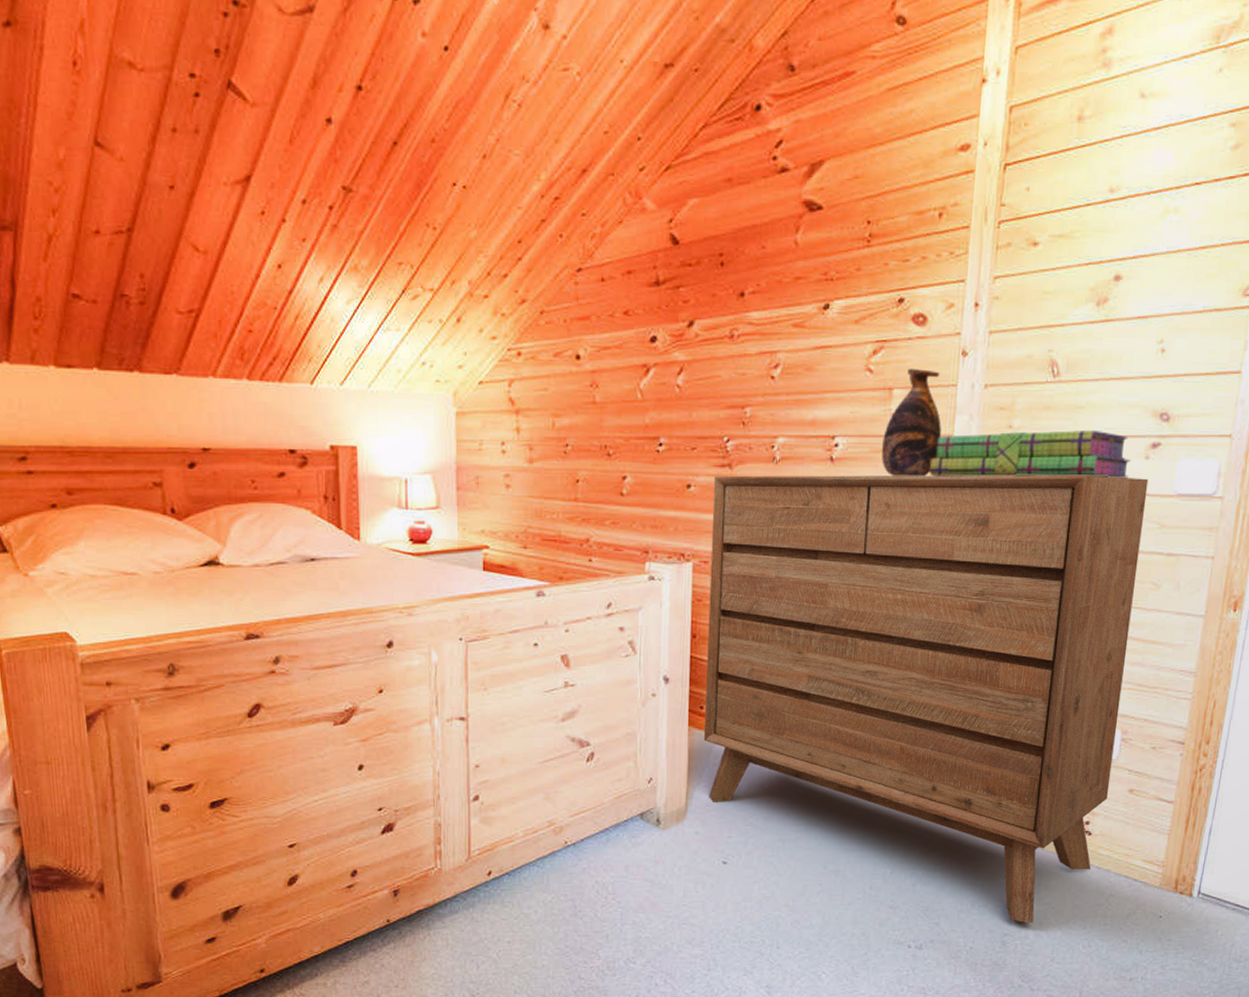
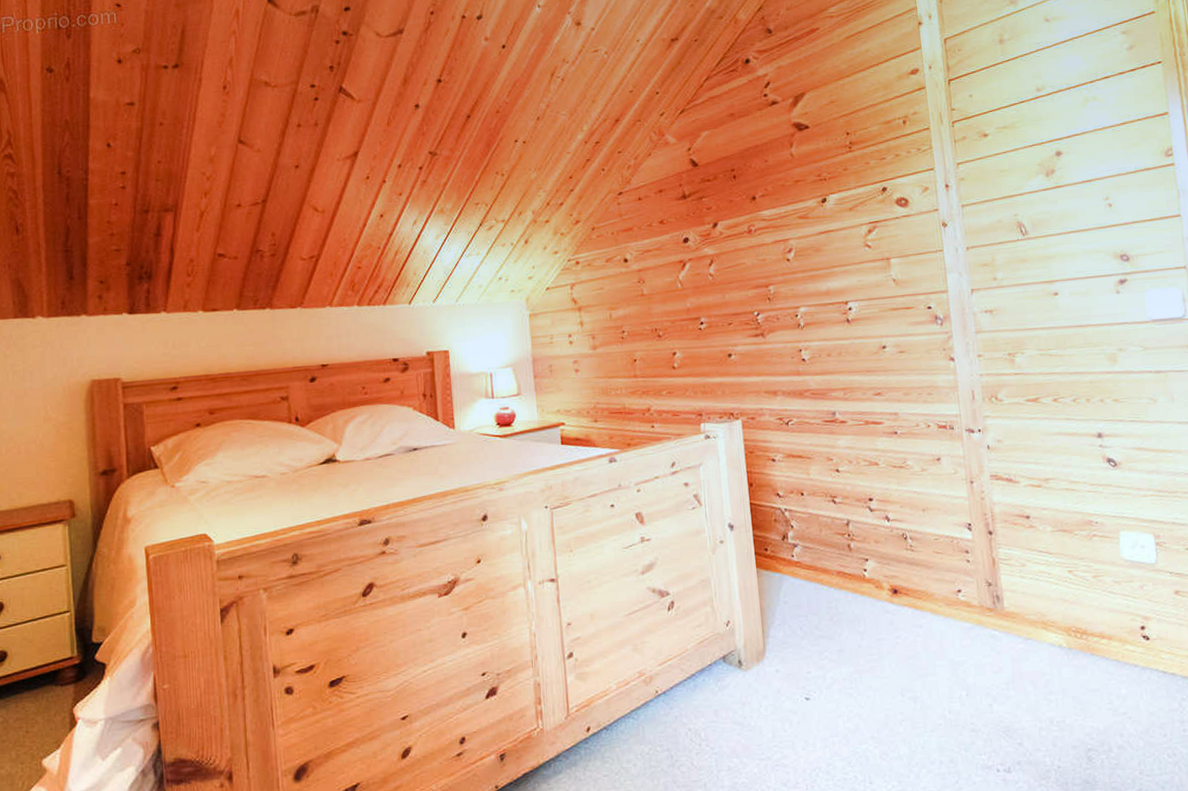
dresser: present [703,474,1149,924] -> none [750,309,1157,736]
vase: present [881,368,941,477] -> none [888,240,938,330]
stack of books: present [929,429,1131,478] -> none [932,274,1105,326]

